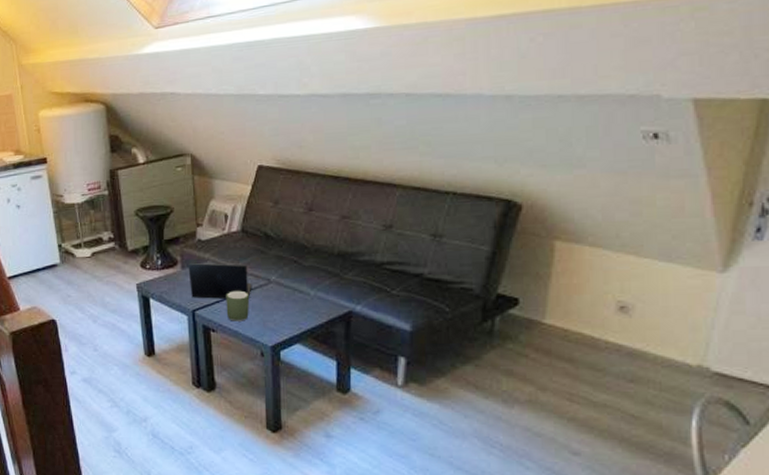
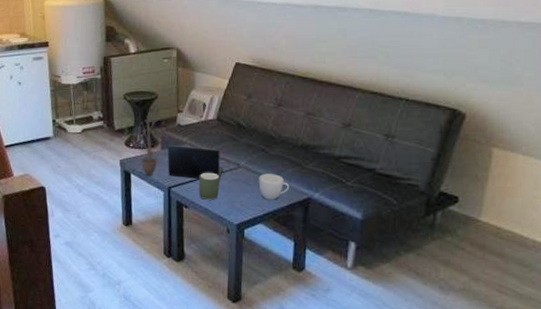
decorative plant: none [143,232,189,299] -> present [125,115,169,175]
cup: none [292,287,328,317] -> present [258,174,290,200]

